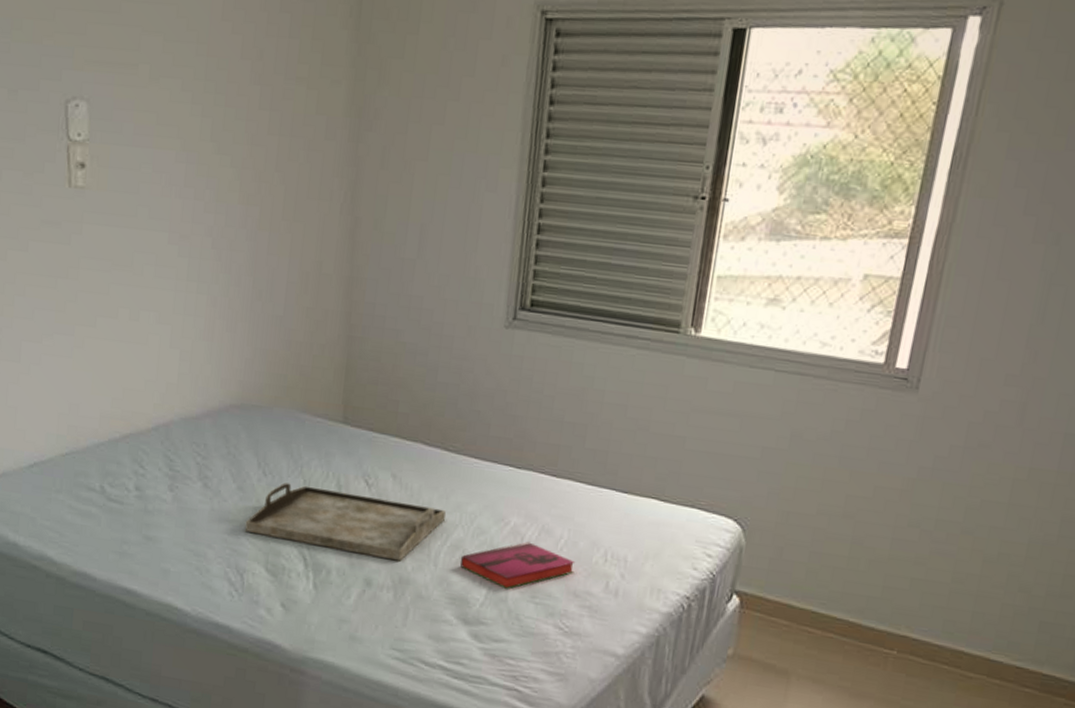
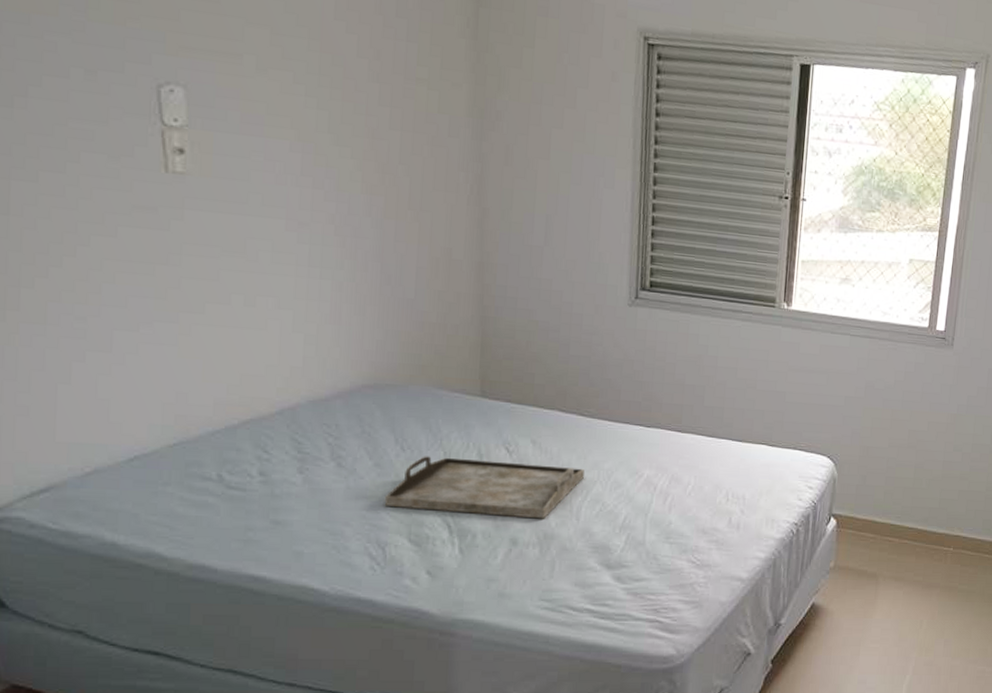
hardback book: present [459,541,576,589] -> none [600,490,703,534]

